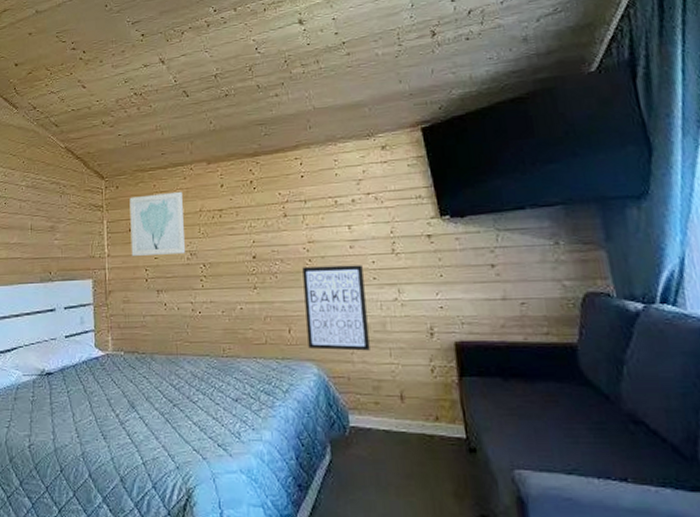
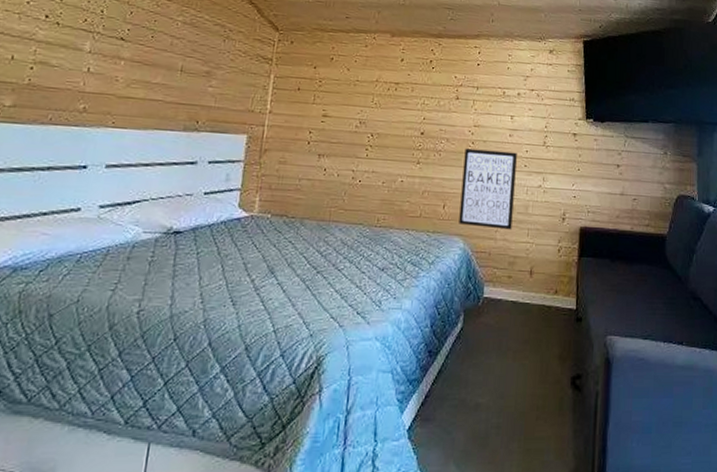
wall art: present [129,191,185,256] -> none [296,55,361,121]

